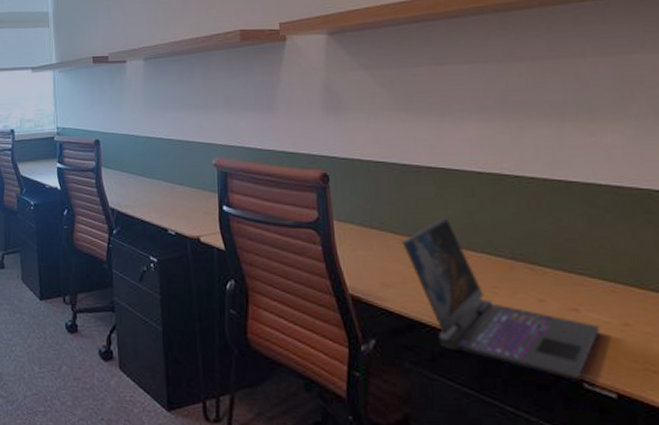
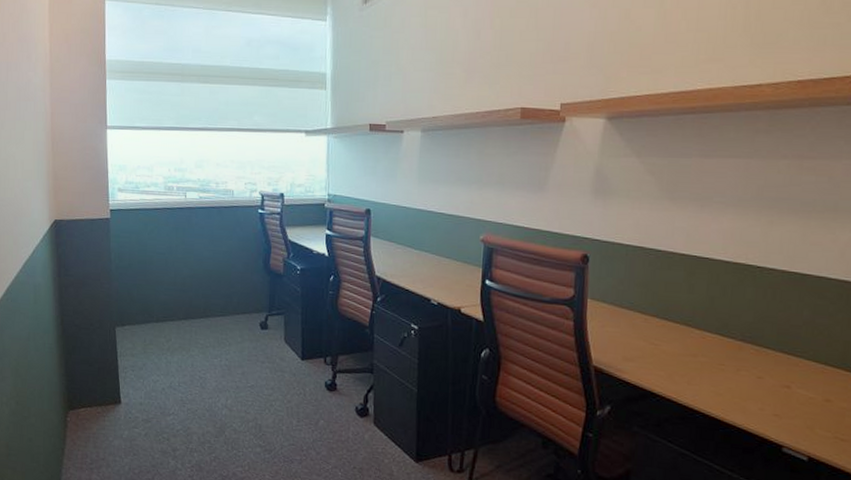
laptop: present [402,216,601,380] -> none [647,300,806,445]

